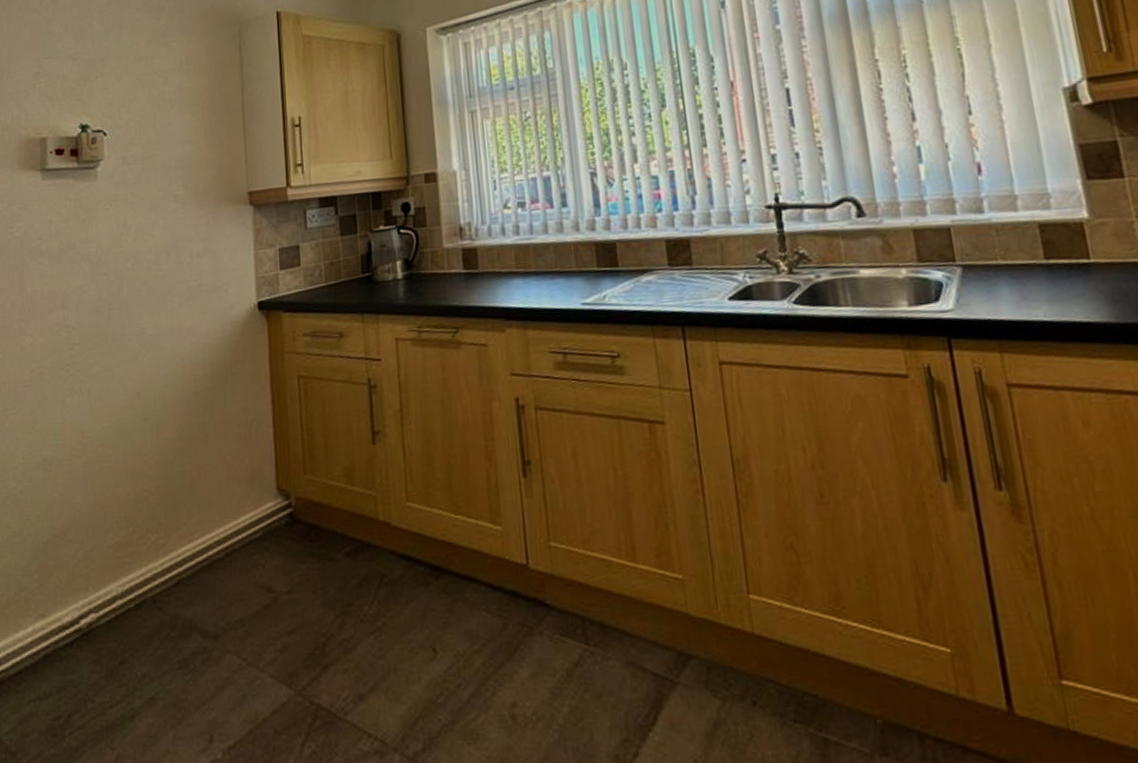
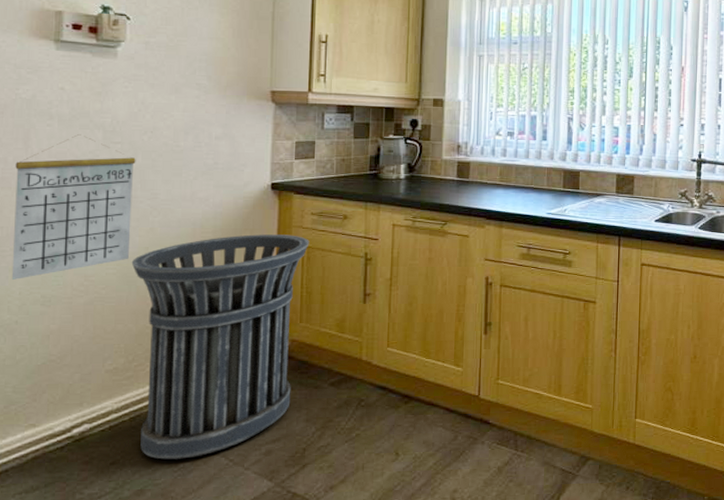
calendar: none [13,269,123,442] -> present [11,134,136,280]
trash can: none [125,363,305,658] -> present [131,234,310,460]

